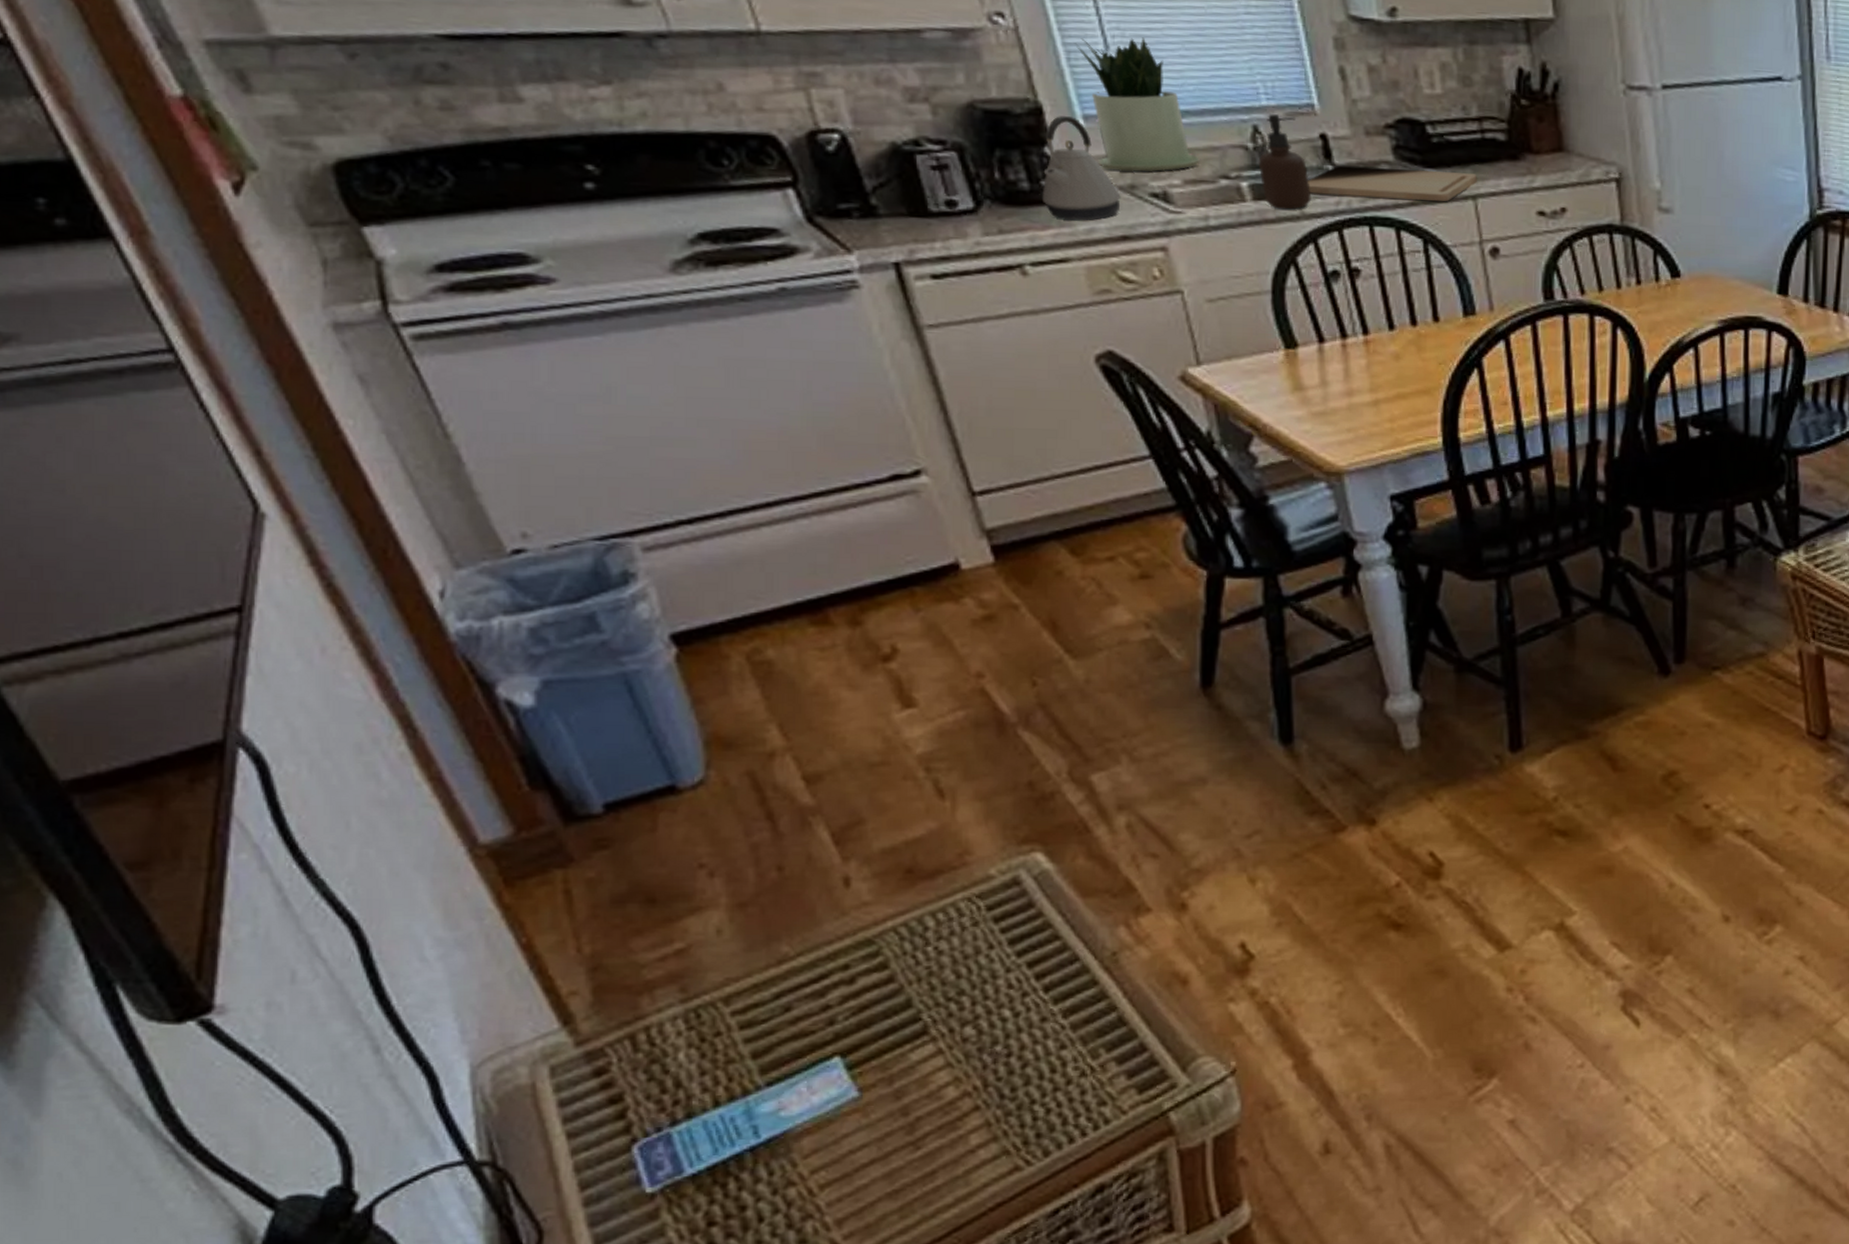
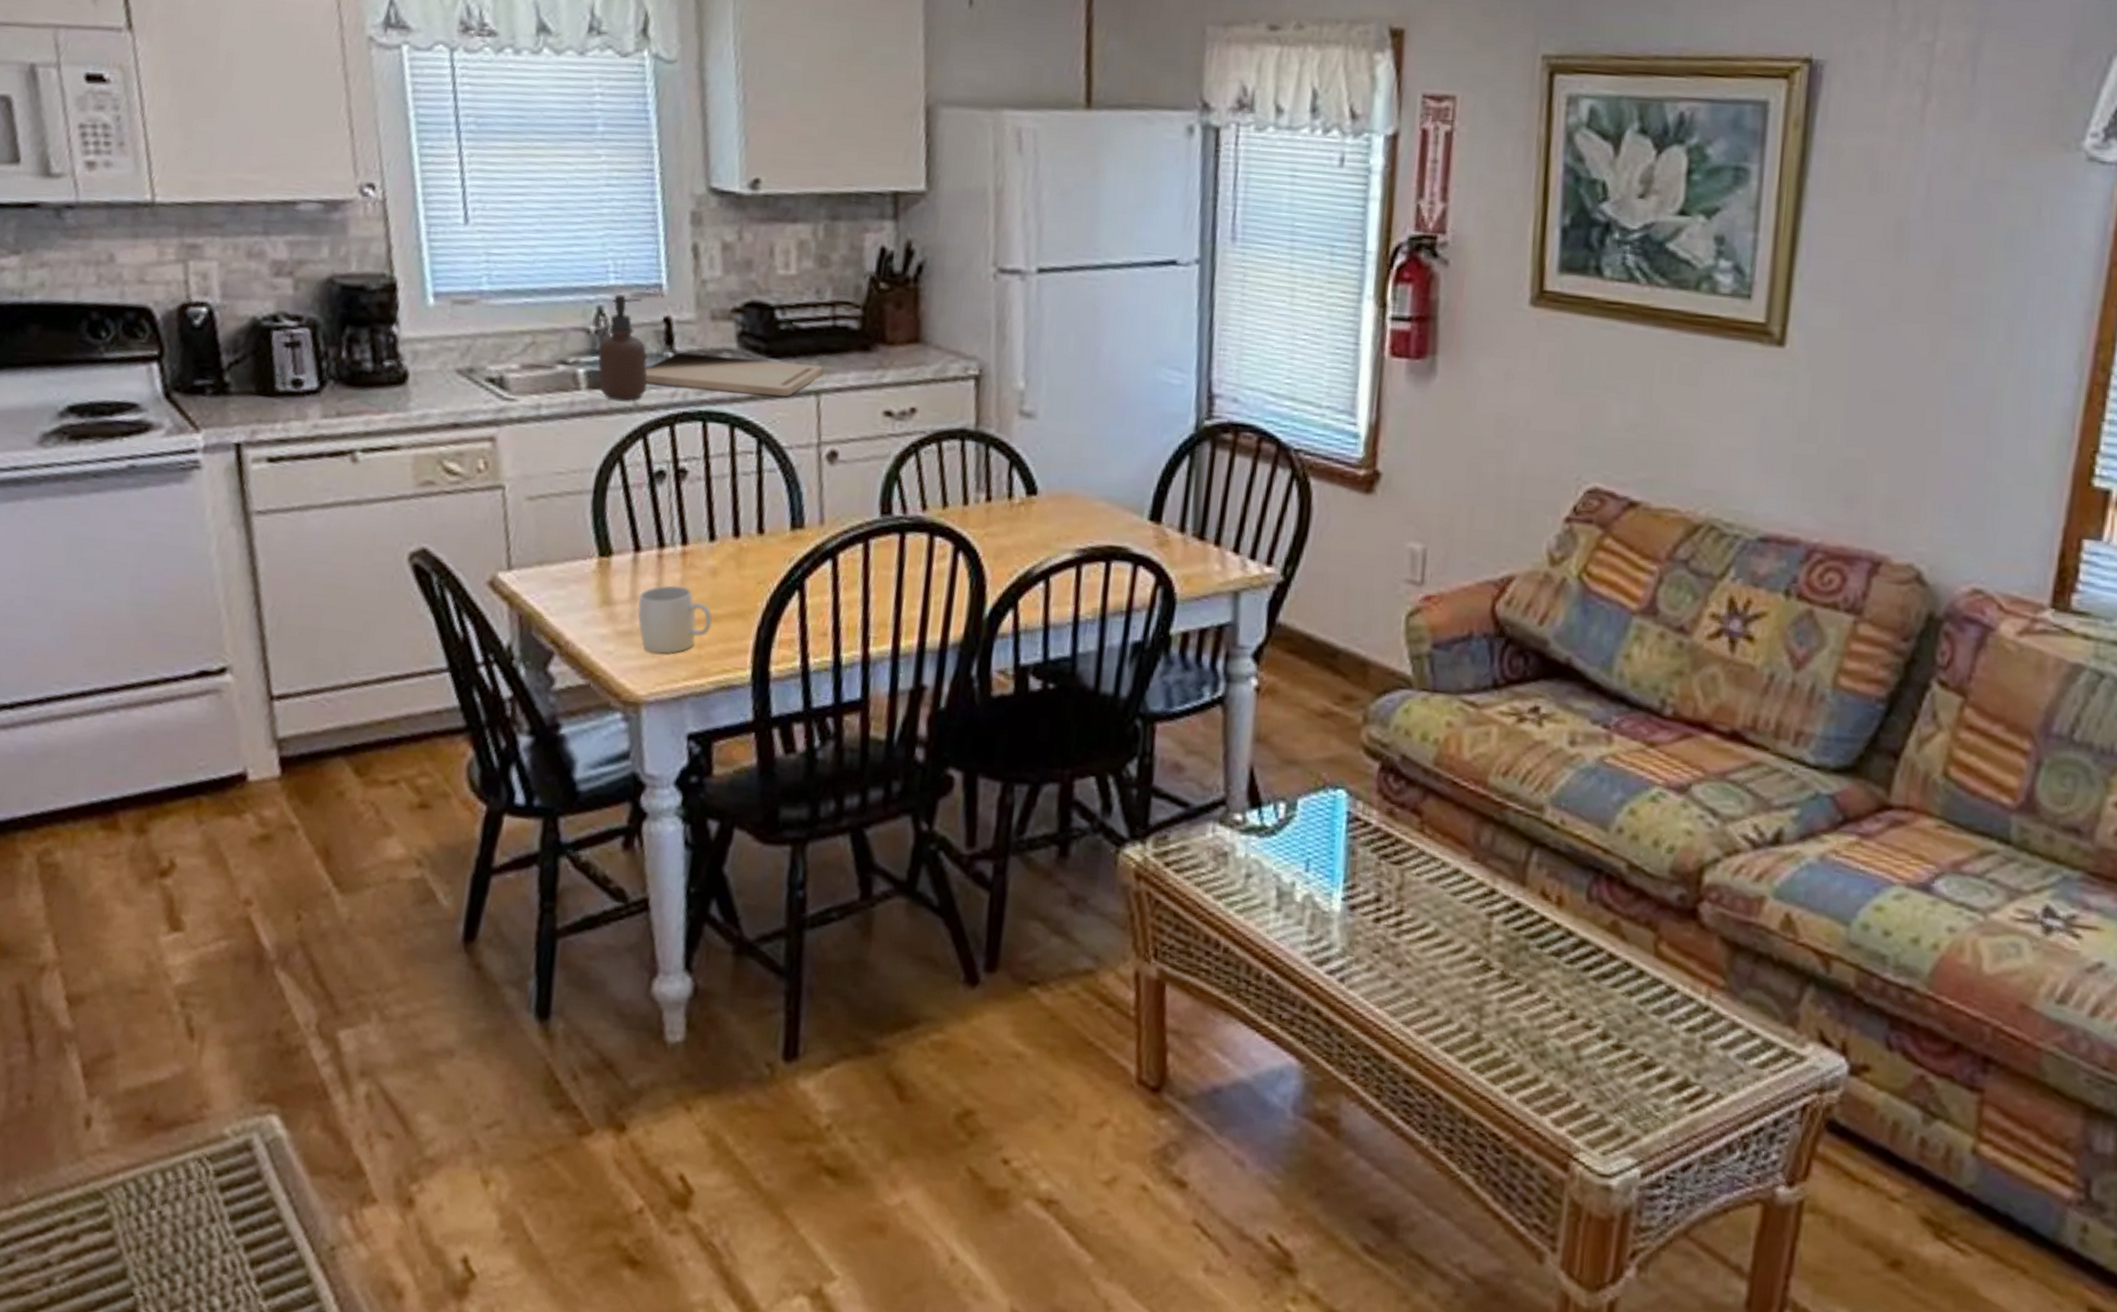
kettle: present [1042,115,1121,221] -> none [382,292,458,406]
planter: present [1075,37,1200,173] -> none [437,210,541,355]
mug: none [1329,370,1400,429] -> present [637,585,712,654]

